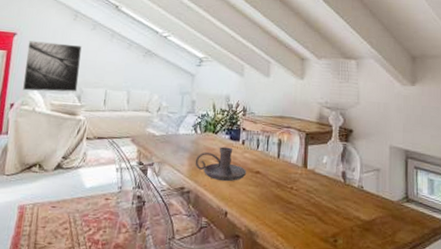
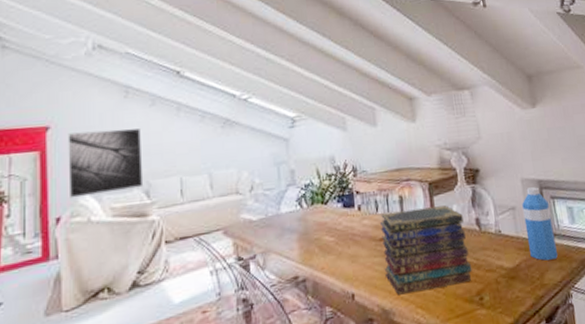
candle holder: present [195,147,246,182] -> none [306,216,369,259]
book stack: none [255,151,332,225] -> present [380,205,472,295]
water bottle: none [386,155,412,222] -> present [522,187,558,261]

